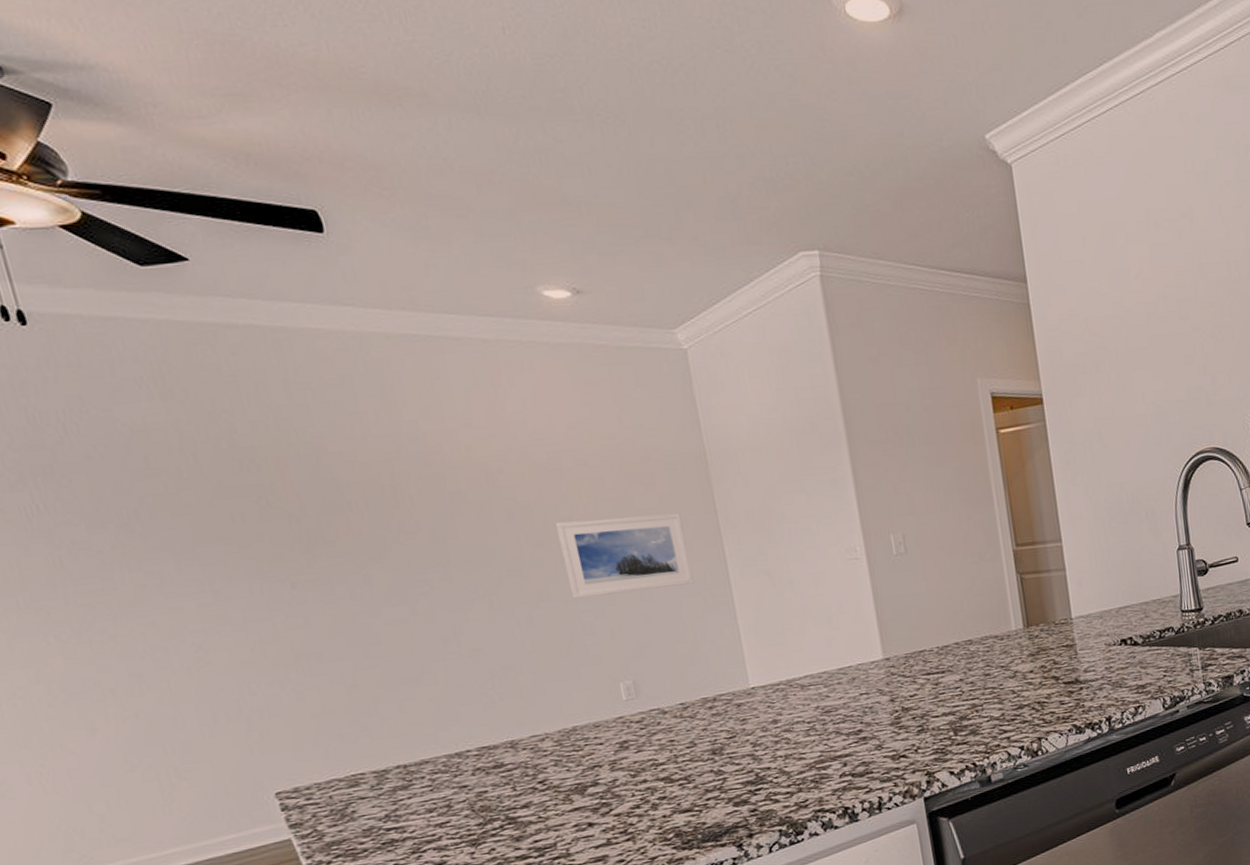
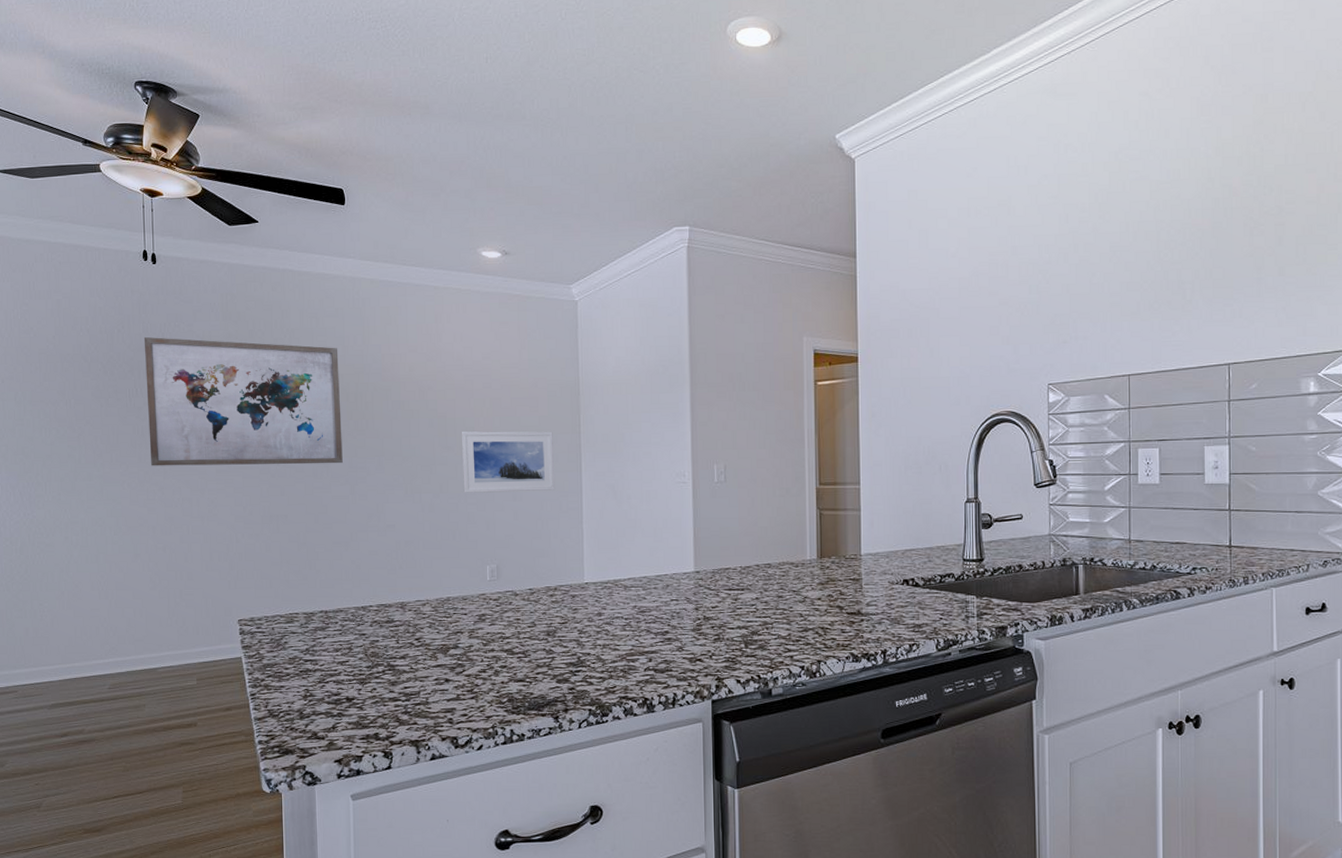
wall art: none [31,427,392,609] -> present [143,336,343,466]

